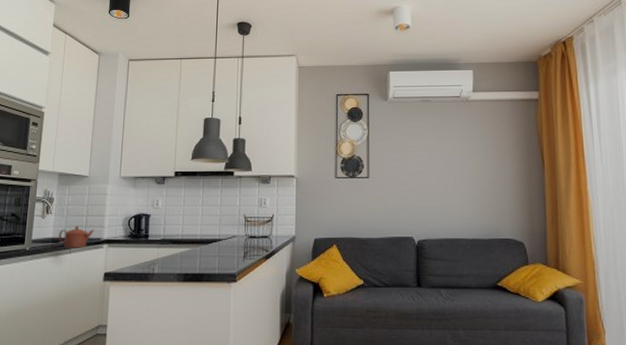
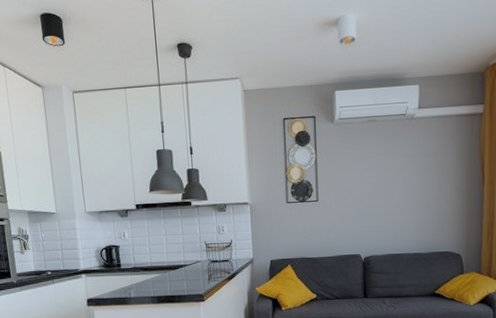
teapot: present [58,225,94,248] -> none [40,259,71,280]

